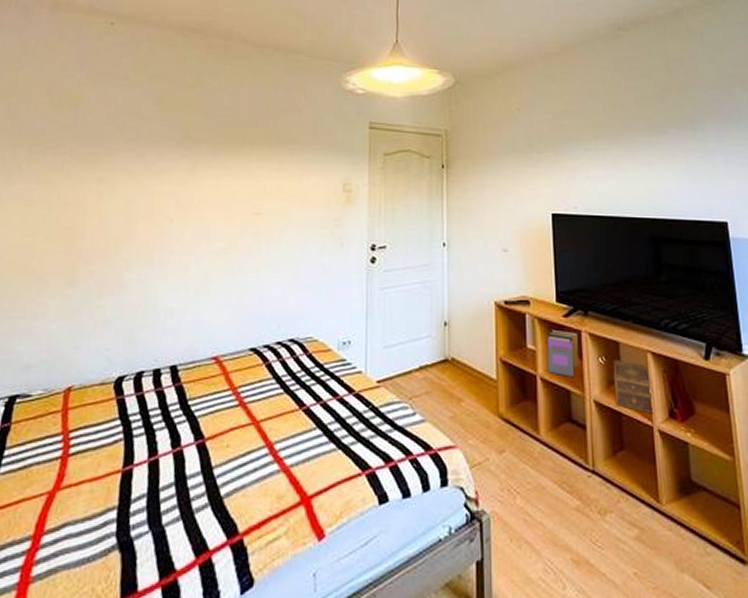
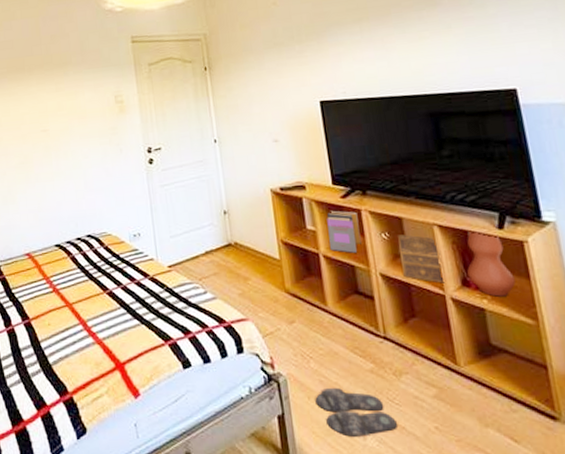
slippers: none [517,527,597,586] -> present [315,387,397,437]
vase: none [675,361,717,430] -> present [467,232,516,297]

